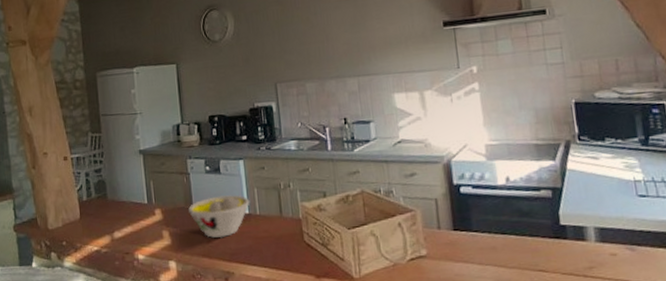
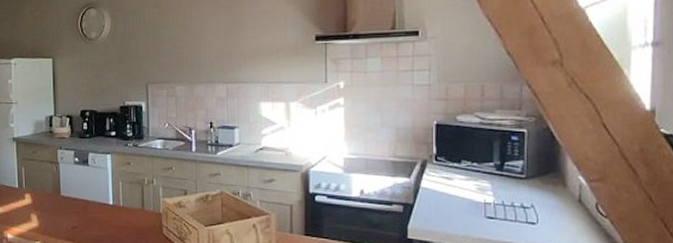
bowl: present [188,195,250,238] -> none [56,186,115,225]

